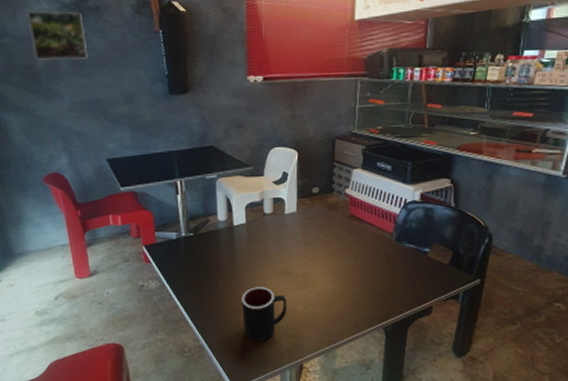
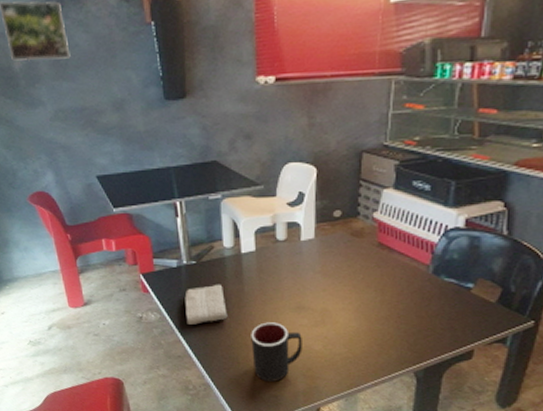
washcloth: none [183,253,221,291] -> present [184,284,228,325]

